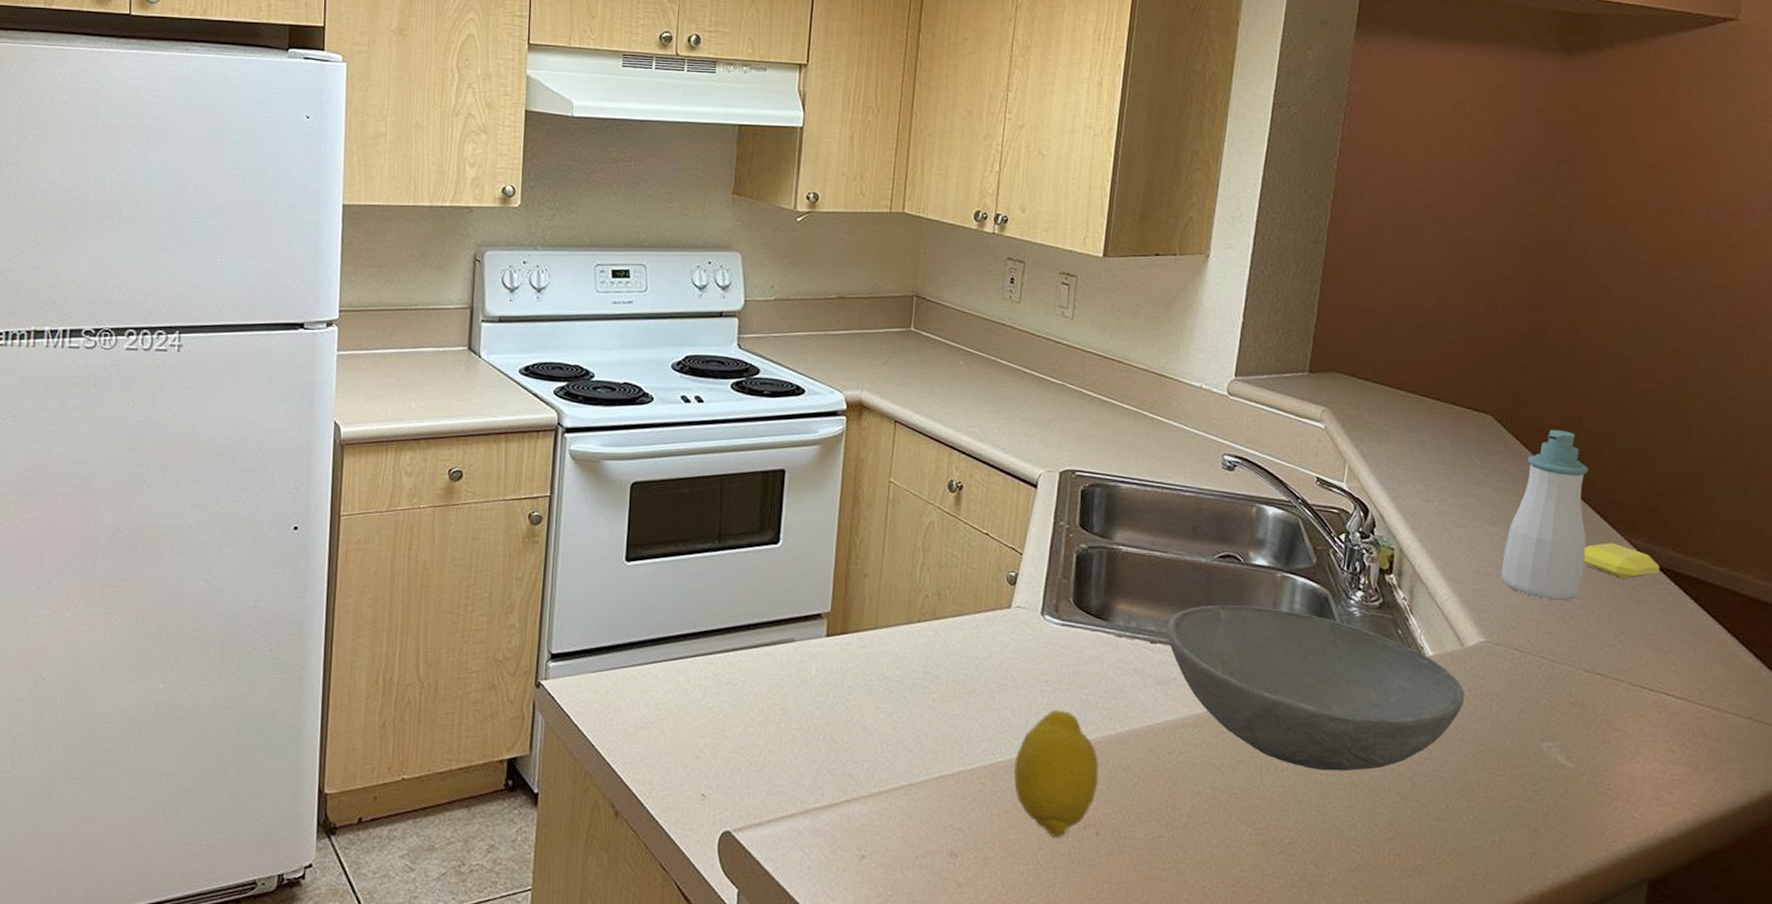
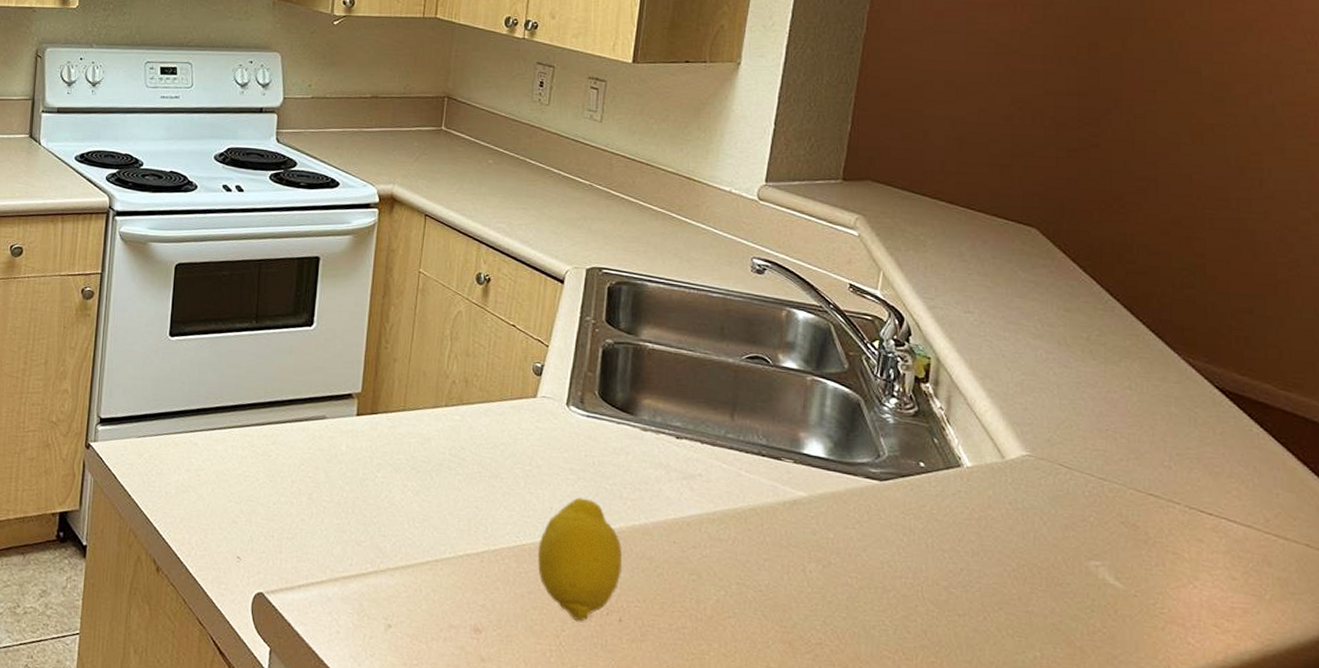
bowl: present [1166,605,1465,771] -> none [692,404,1005,576]
soap bottle: present [1501,429,1589,601] -> none [1046,244,1143,419]
soap bar: present [1583,542,1660,580] -> none [1136,361,1221,400]

